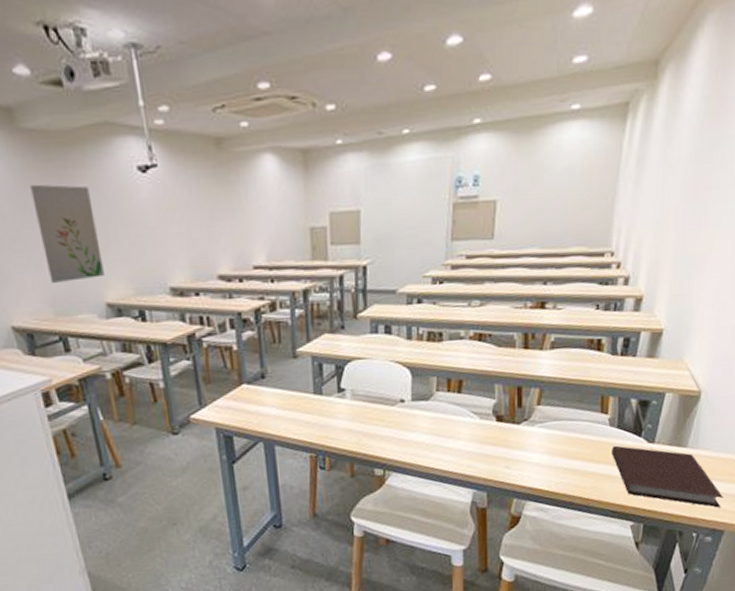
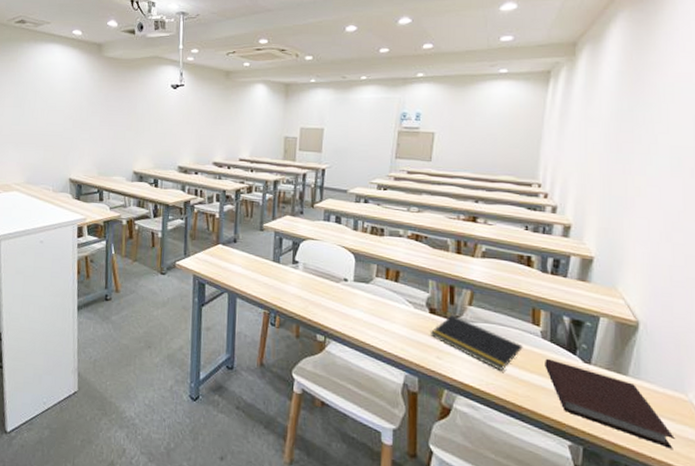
wall art: present [30,184,104,283] -> none [100,90,138,154]
notepad: none [499,419,591,467] -> present [431,315,523,371]

